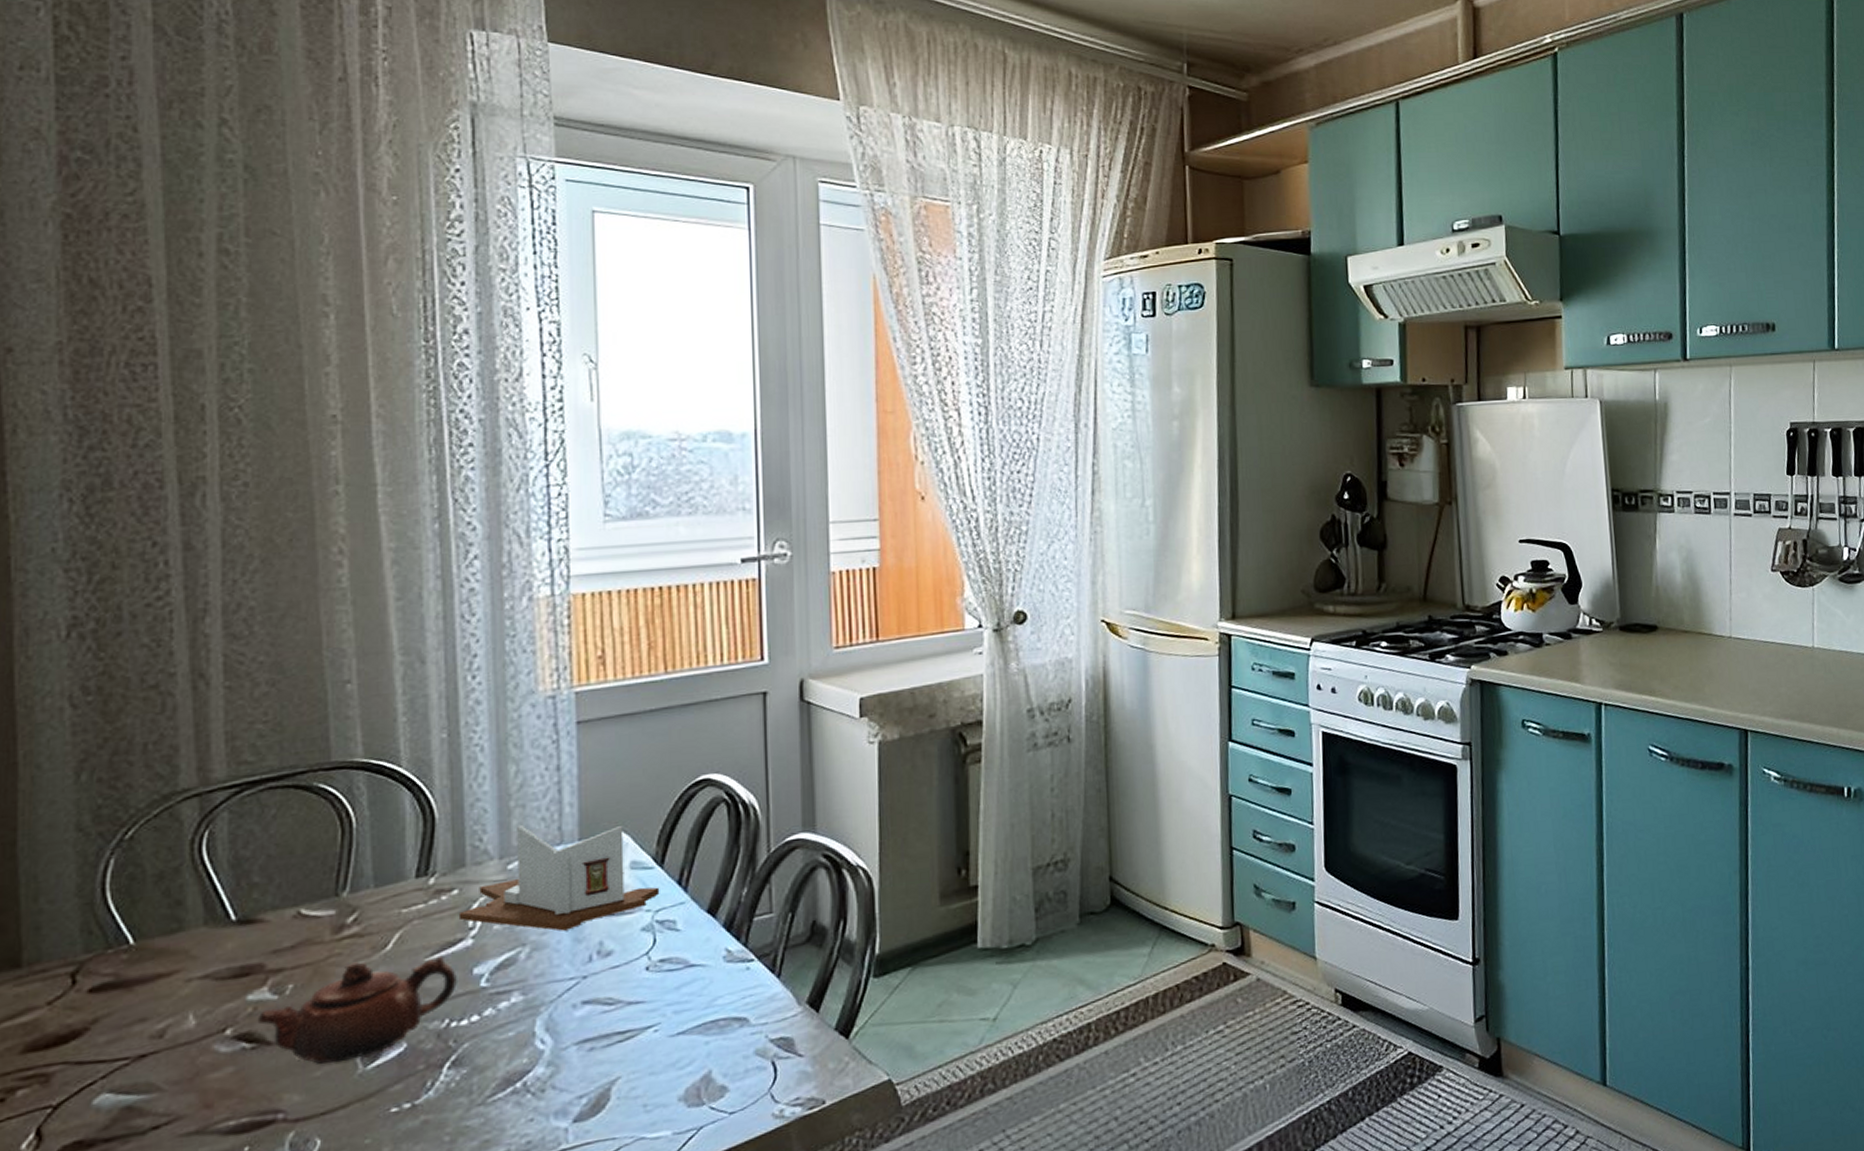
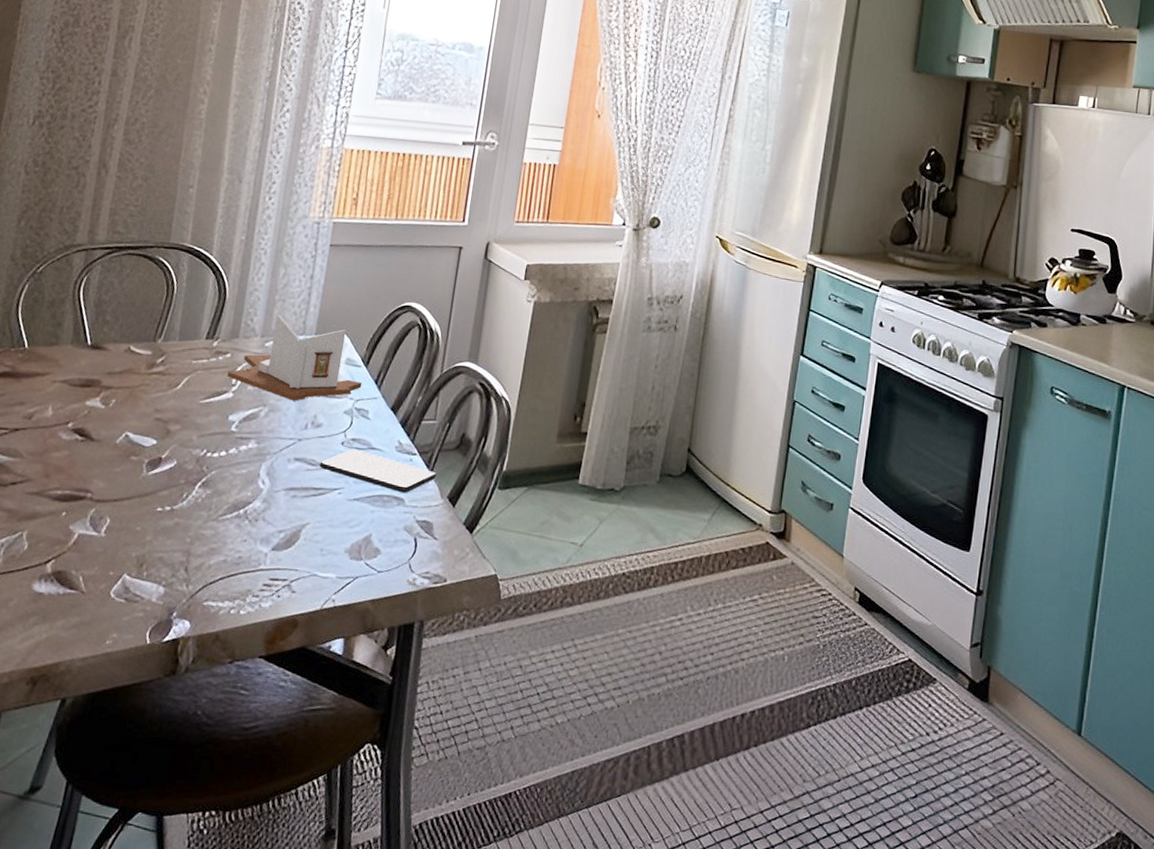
teapot: present [257,957,457,1064] -> none [88,393,218,465]
smartphone: none [620,971,787,1012] -> present [319,449,437,494]

